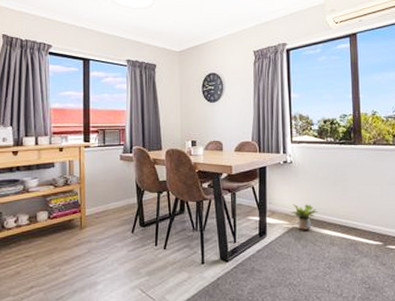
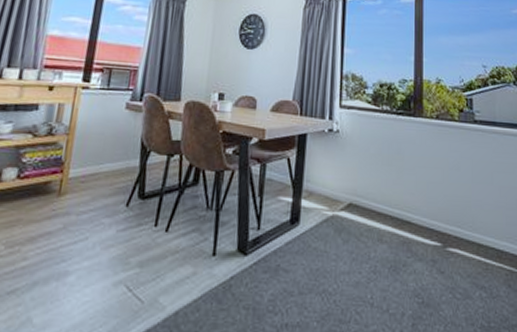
potted plant: present [290,203,318,230] -> none [332,183,366,220]

